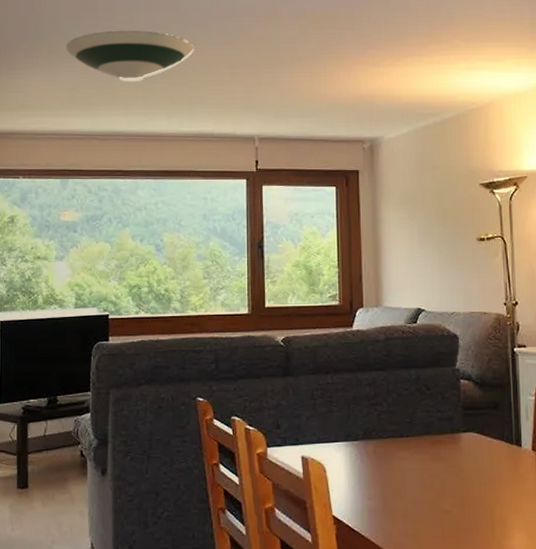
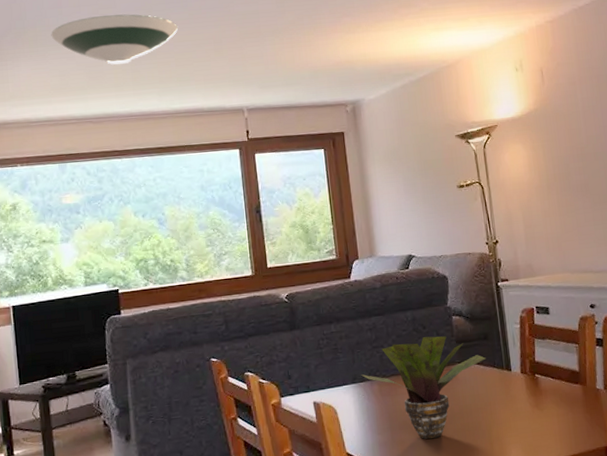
potted plant: none [355,399,494,512] -> present [361,336,486,440]

